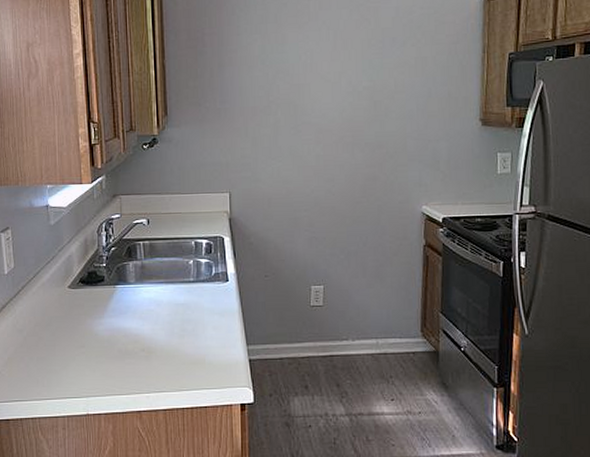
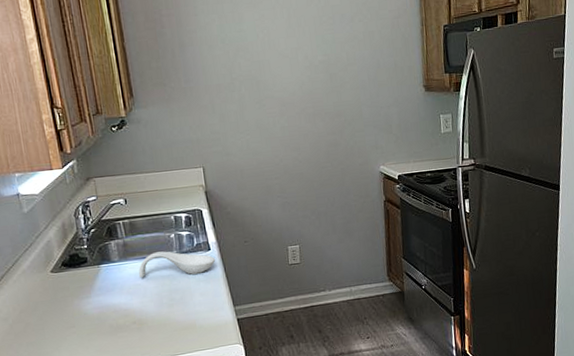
spoon rest: none [152,278,233,305] -> present [138,251,216,278]

